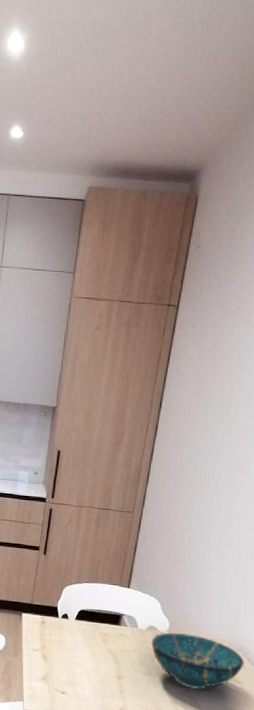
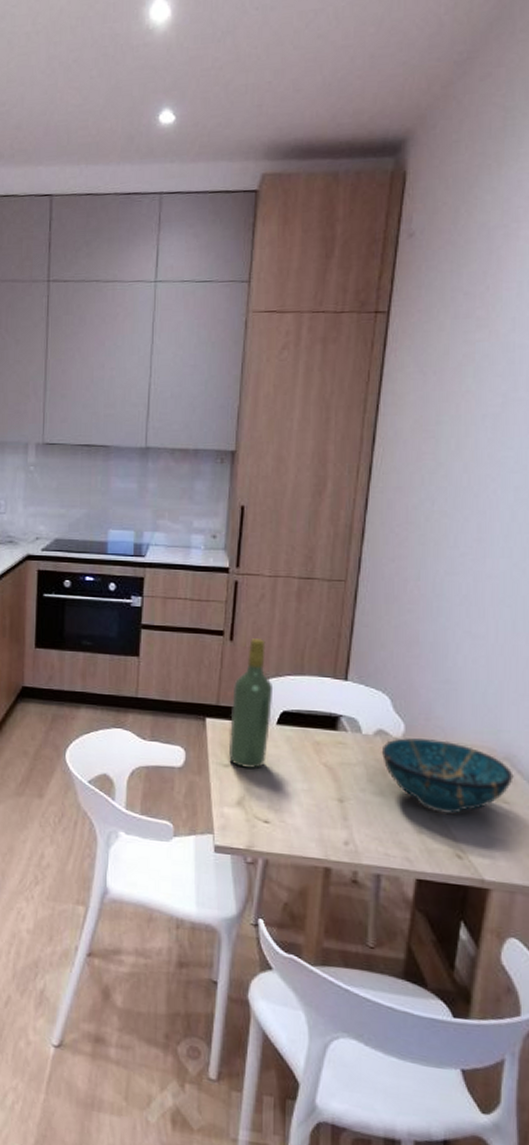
wine bottle: none [38,553,74,653] -> present [228,638,272,770]

